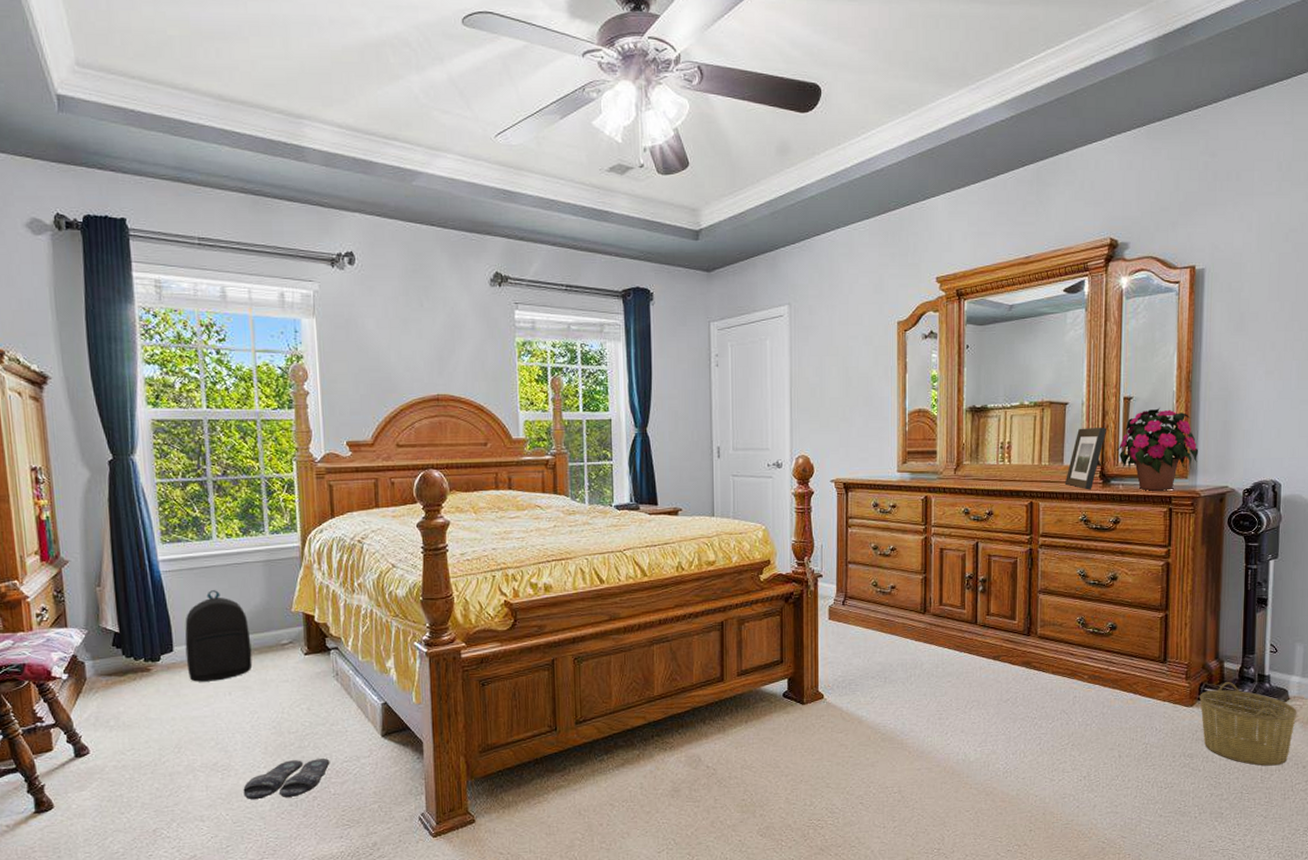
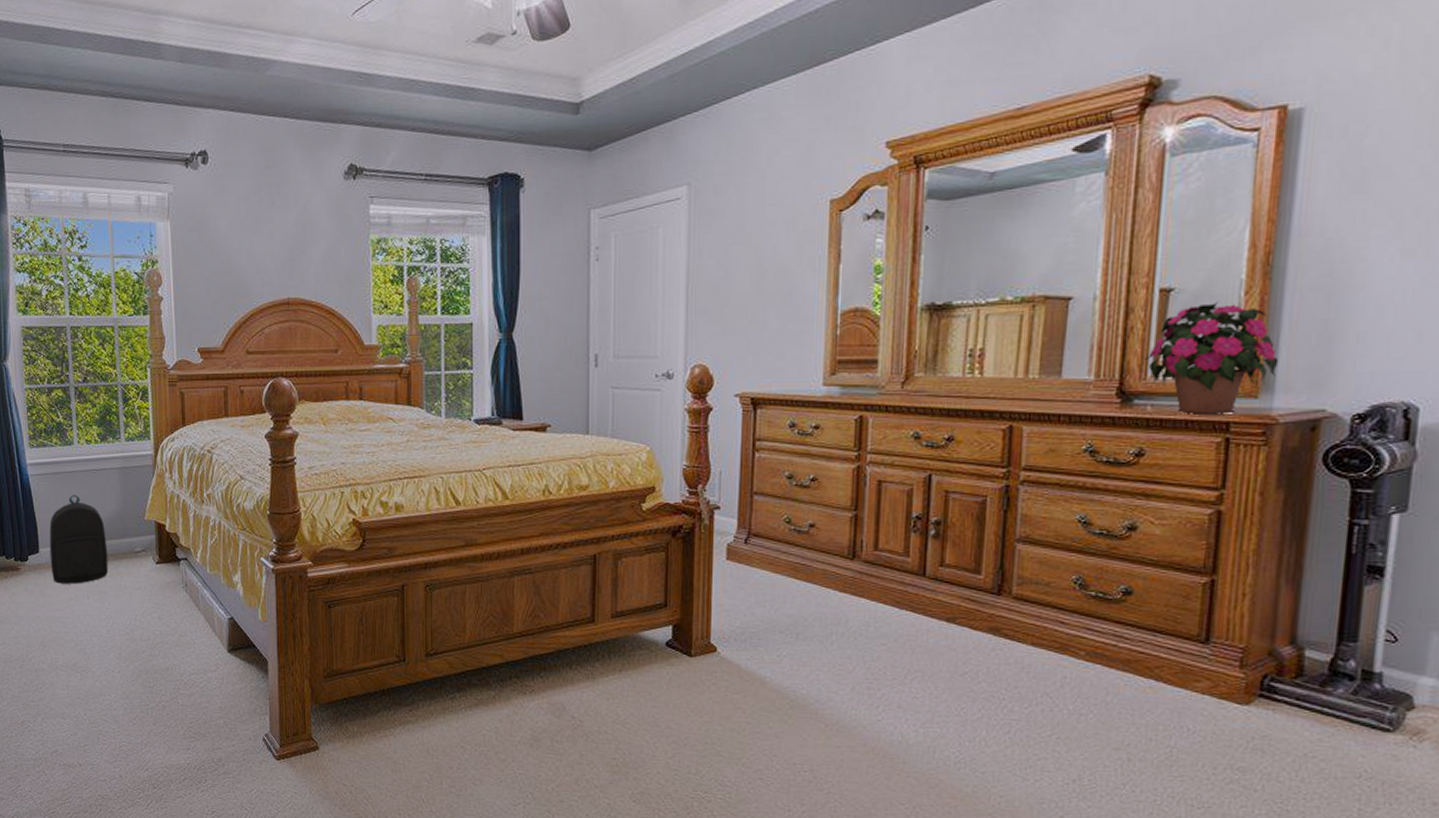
slippers: present [243,758,330,799] -> none [99,667,179,704]
picture frame: present [1064,427,1107,490] -> none [1062,329,1132,412]
basket: present [1199,682,1297,766] -> none [1260,677,1428,797]

